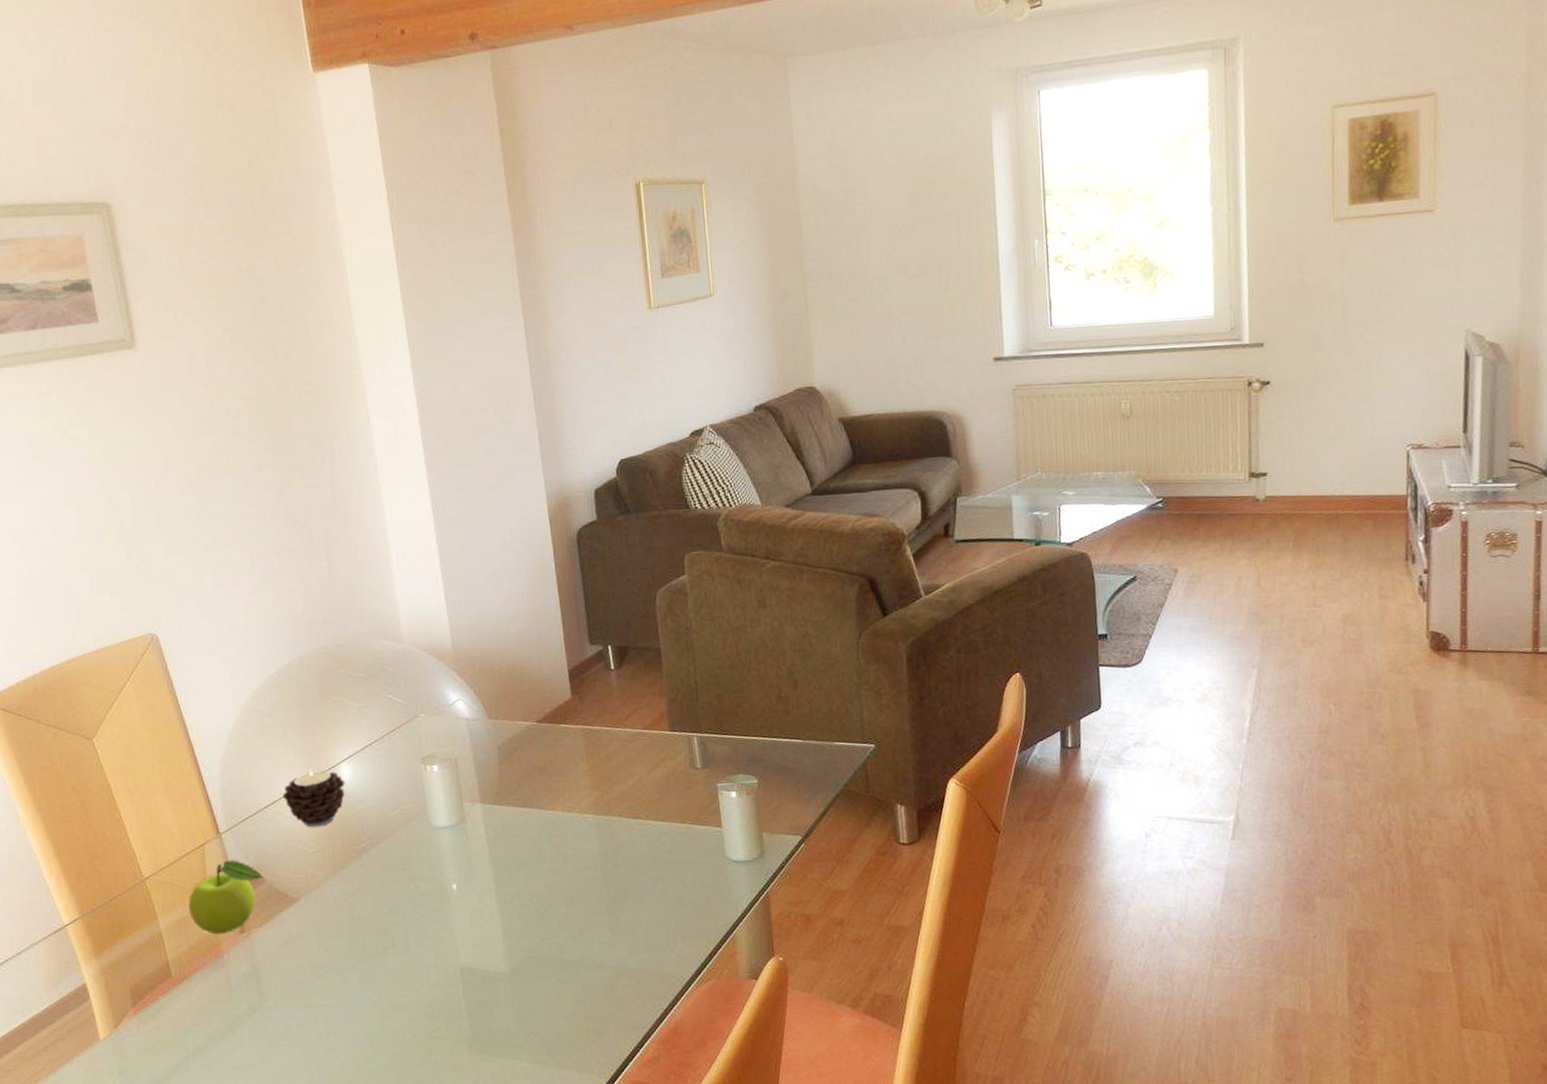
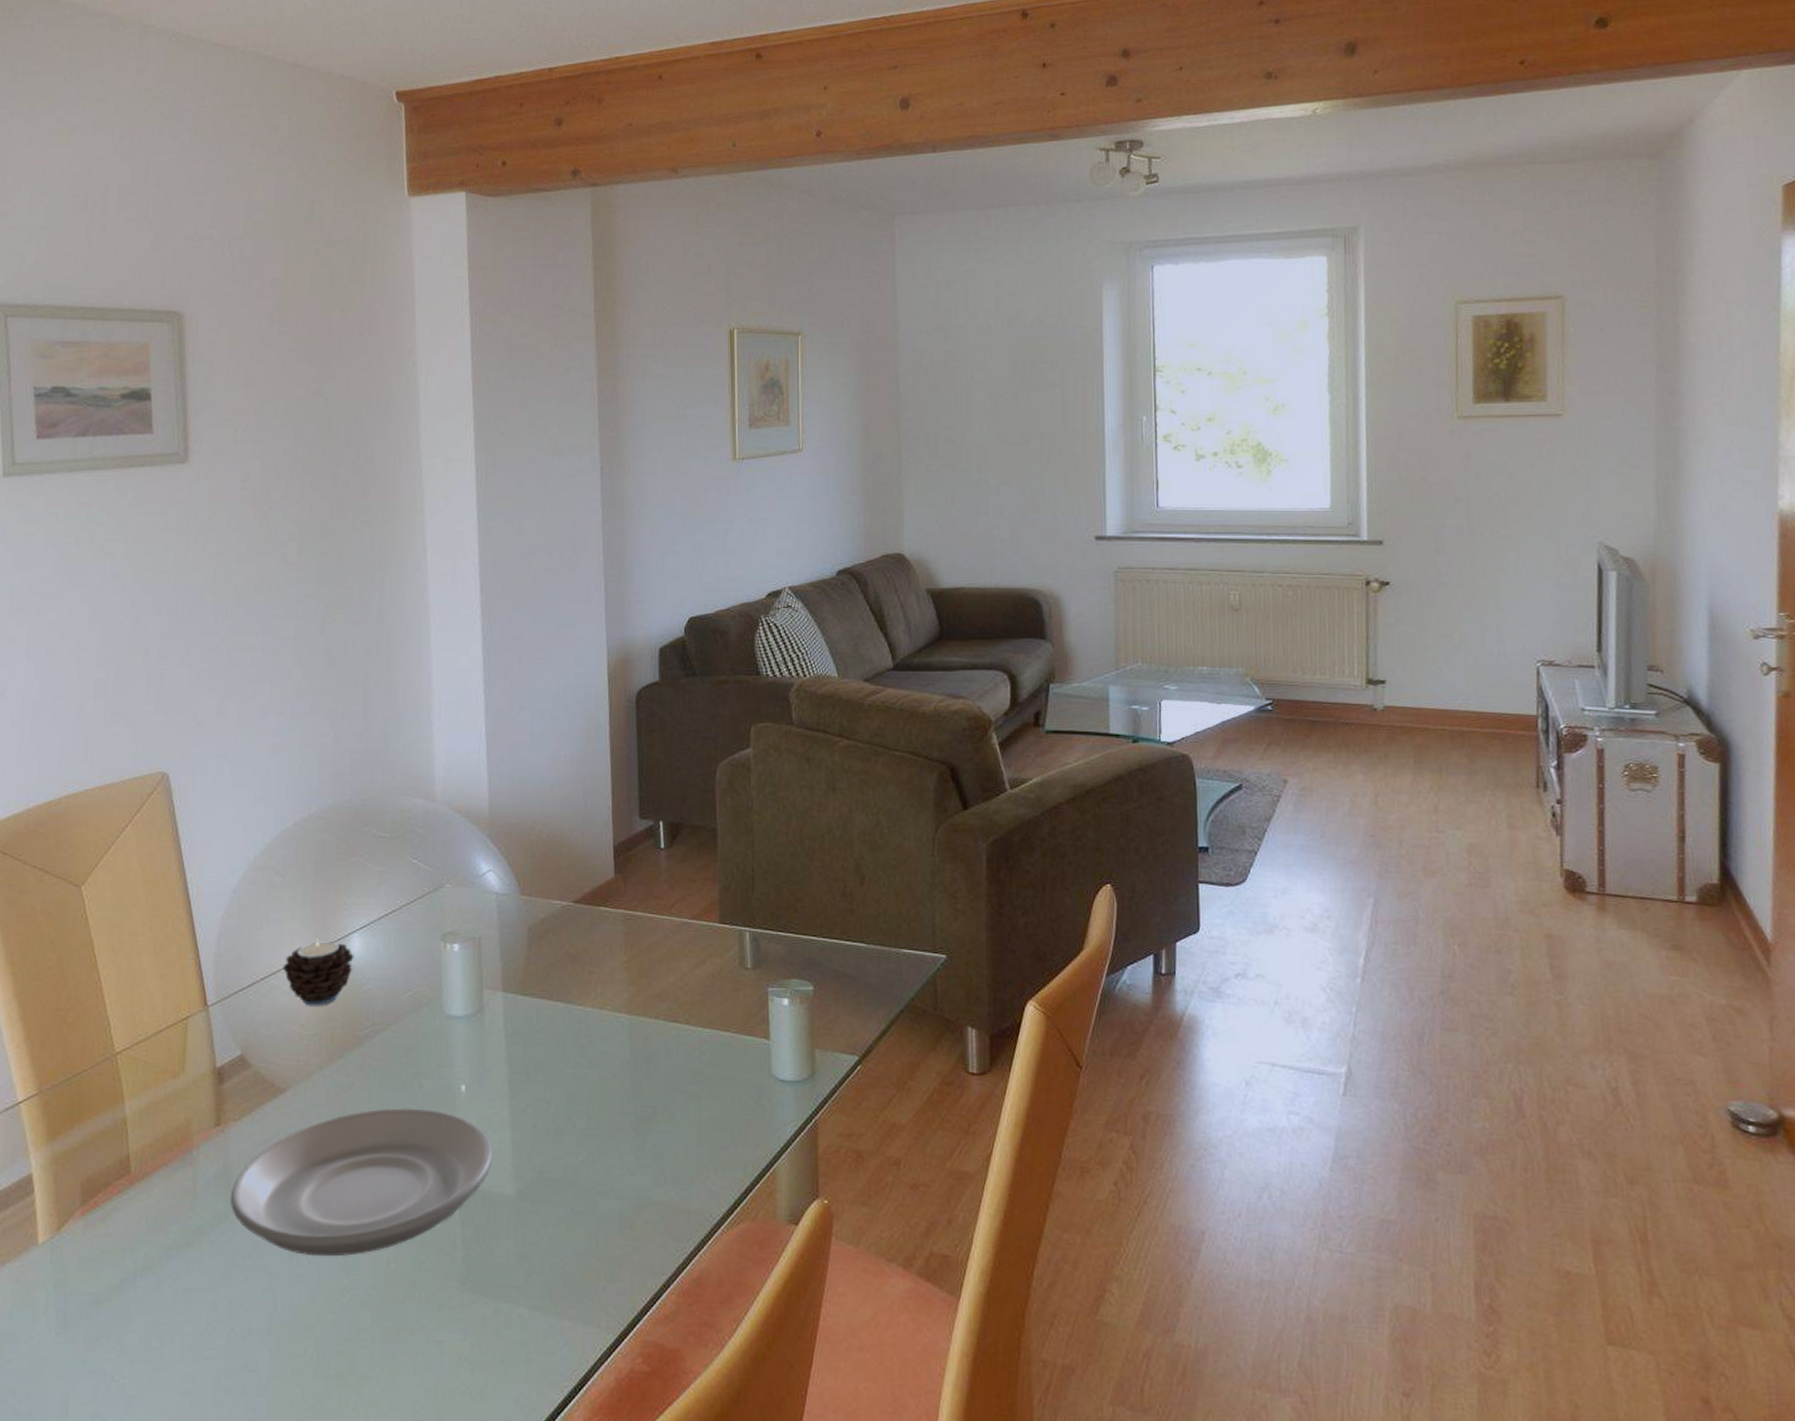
fruit: present [188,860,265,934] -> none [161,1038,251,1126]
plate: none [261,906,487,1034] -> present [230,1107,494,1257]

